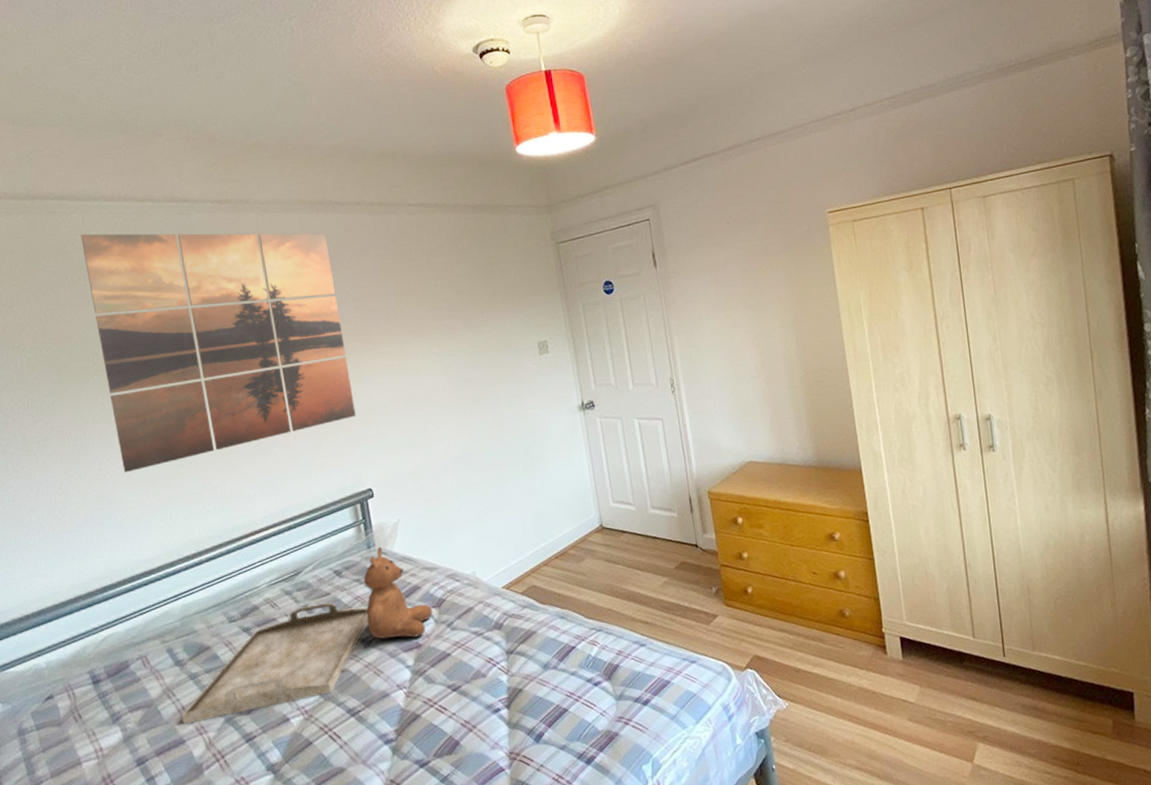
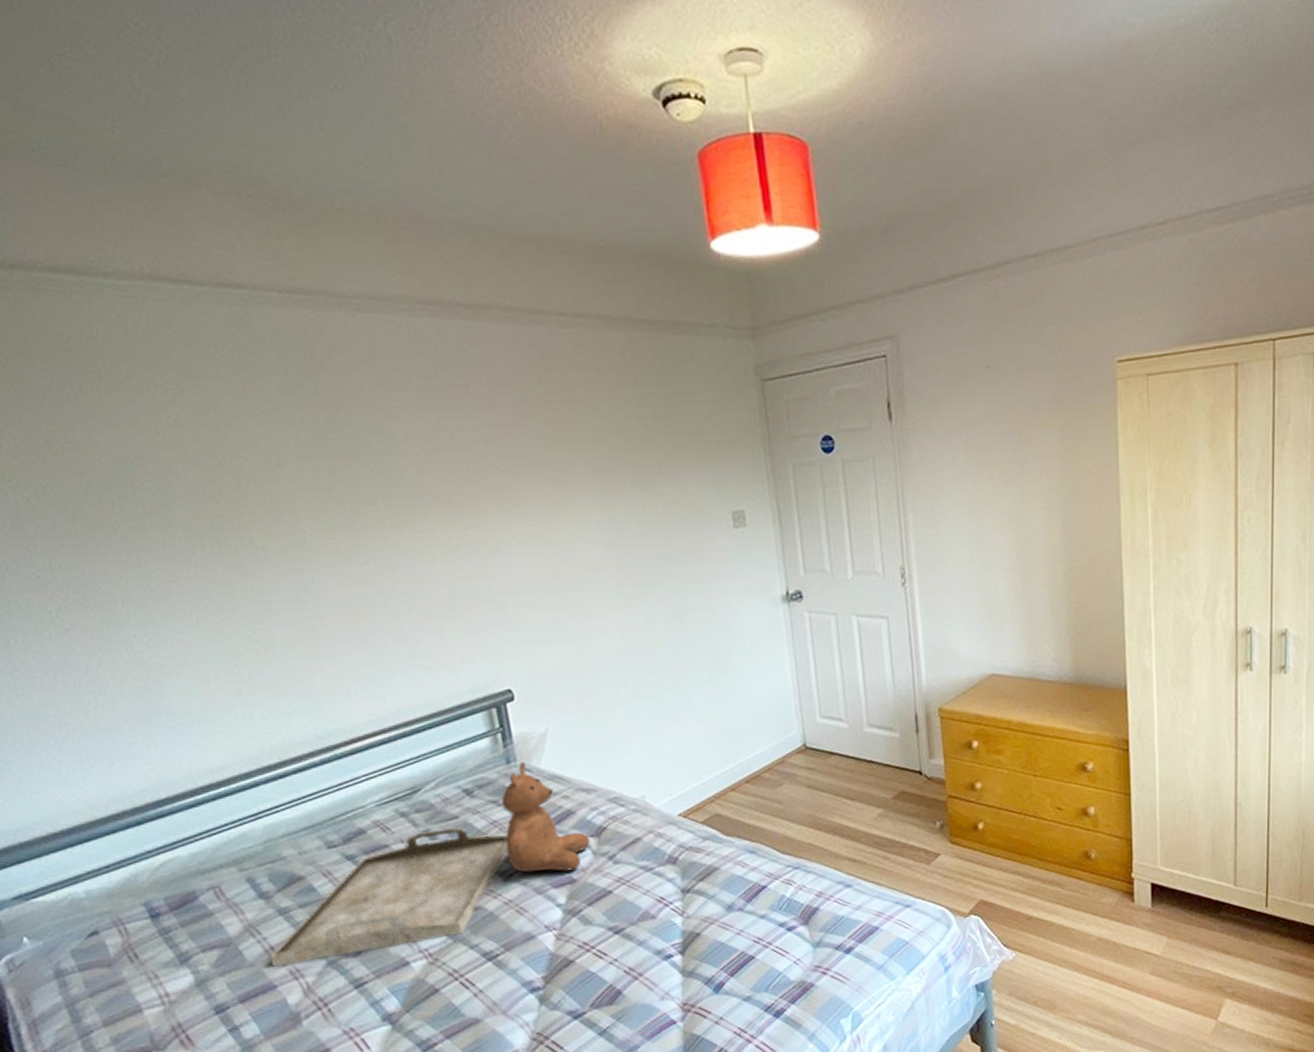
wall art: present [80,233,356,473] -> none [88,324,490,658]

